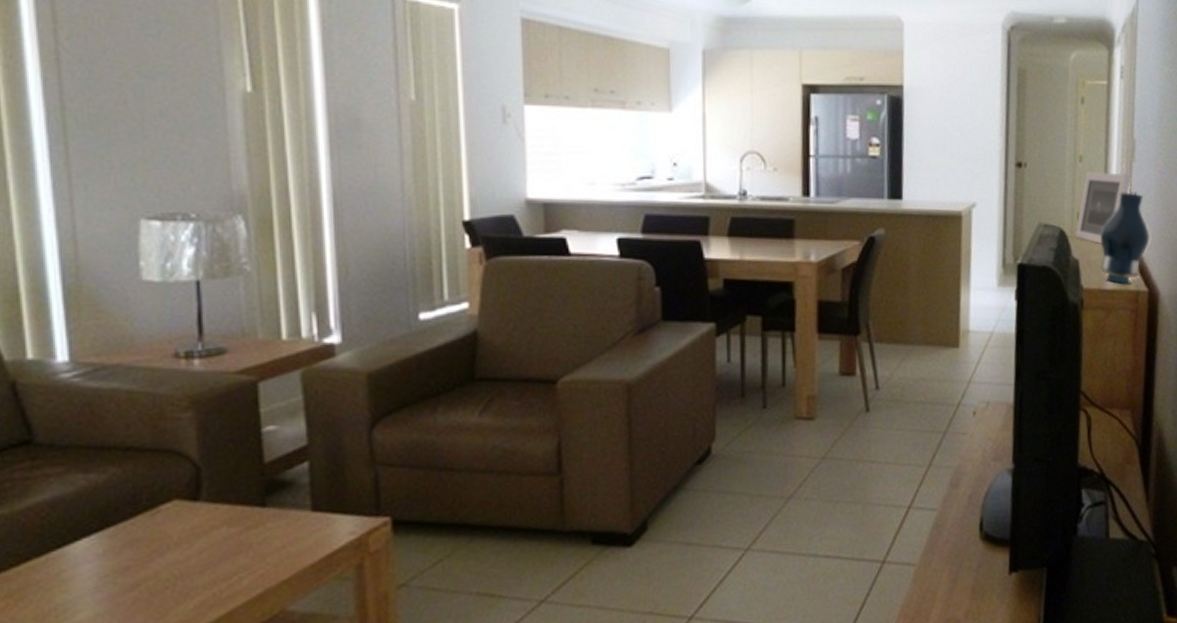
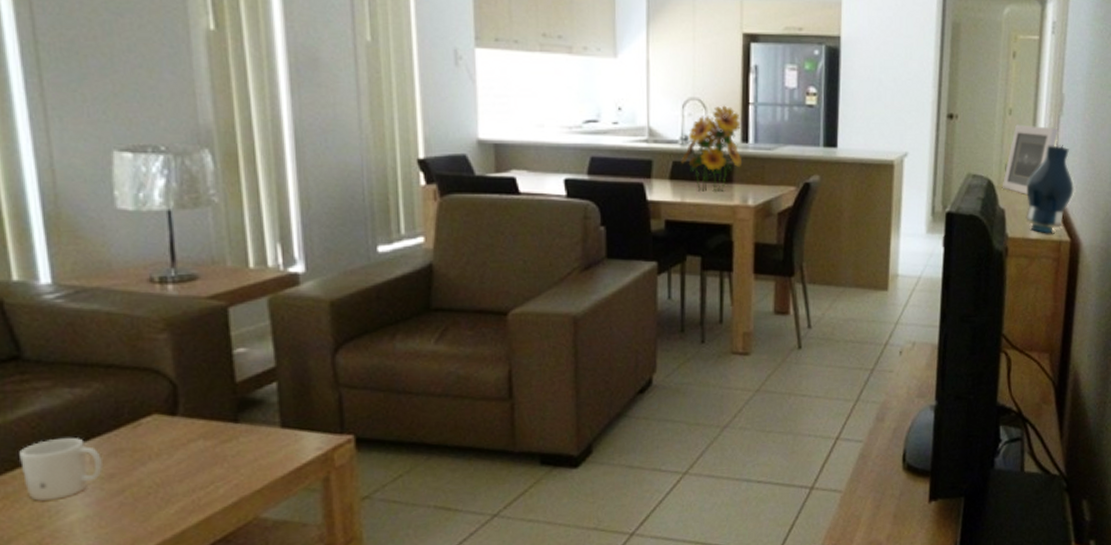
mug: none [26,527,116,599] -> present [19,437,103,501]
flower bouquet: none [739,158,804,248] -> present [681,105,743,192]

